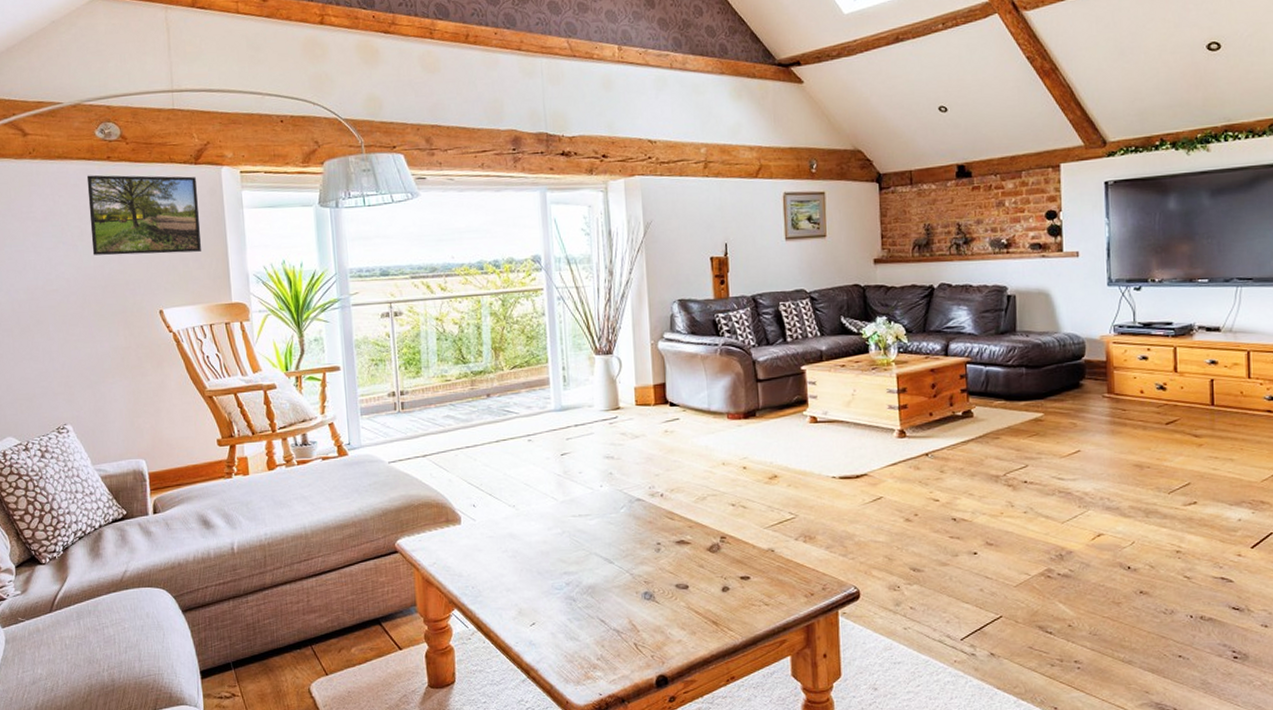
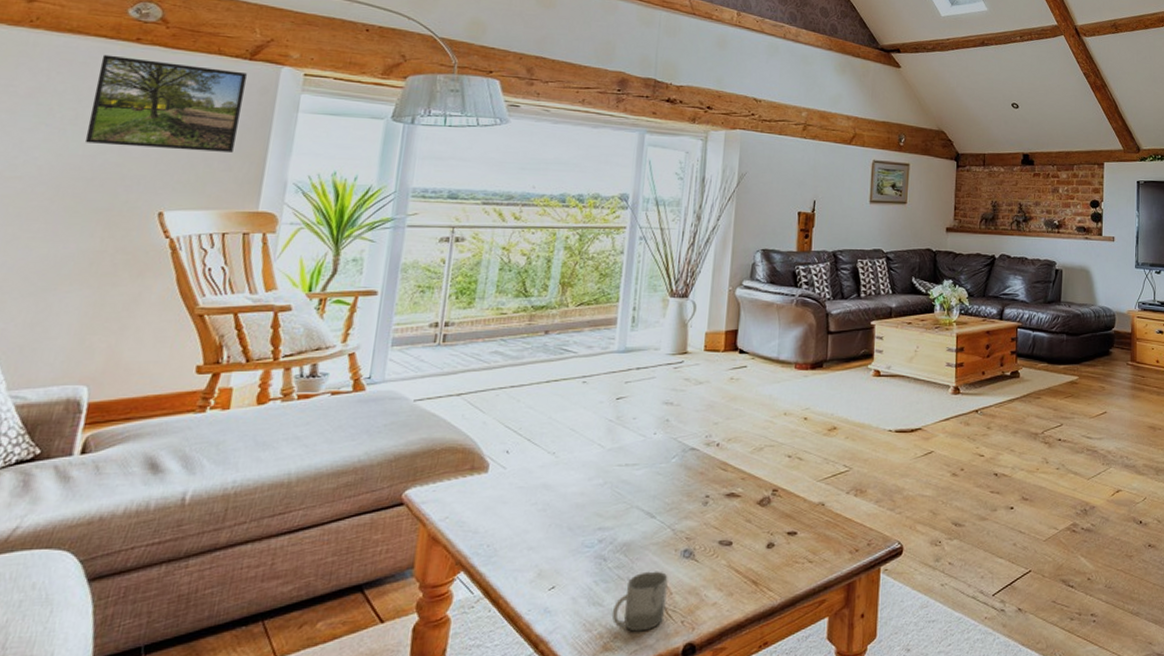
cup: none [588,611,635,664] -> present [611,571,668,632]

